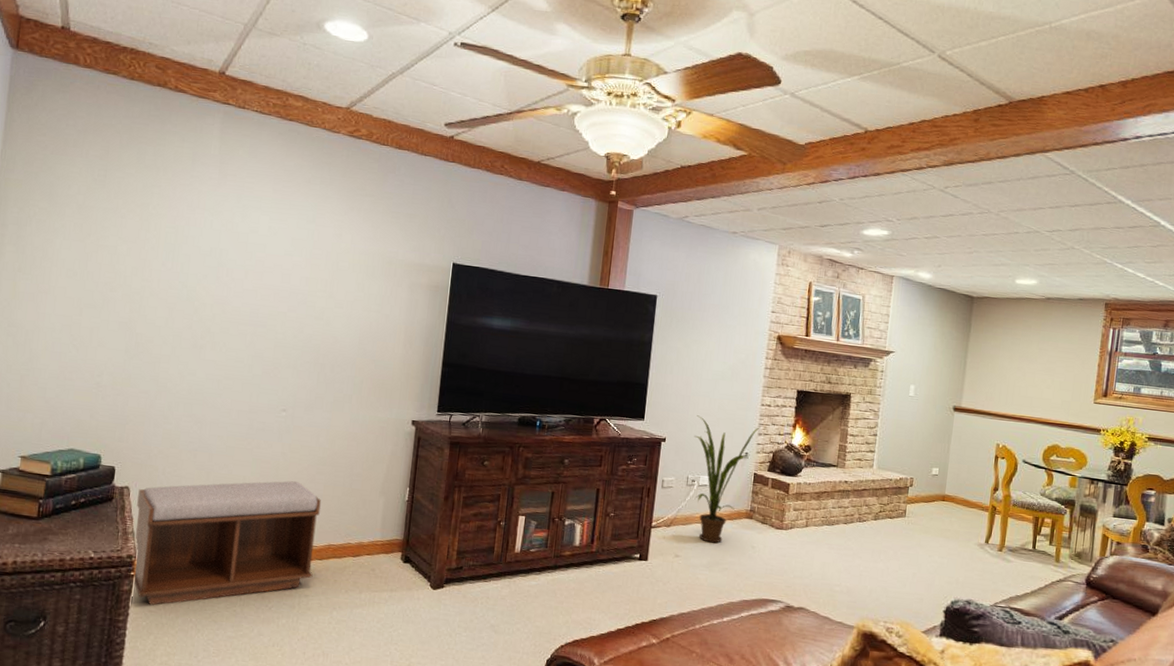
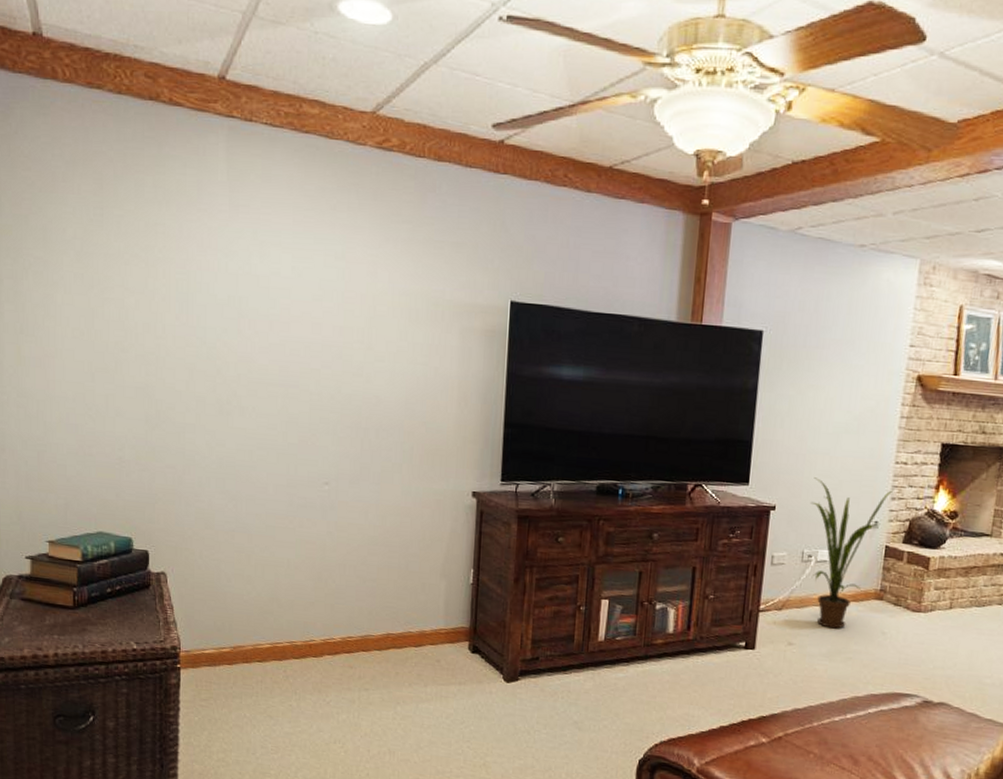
bench: present [132,480,321,606] -> none [176,563,375,700]

